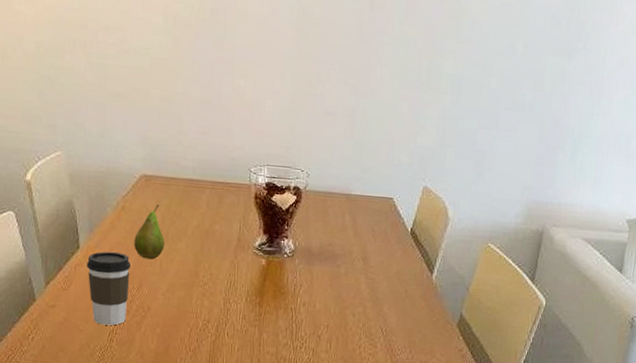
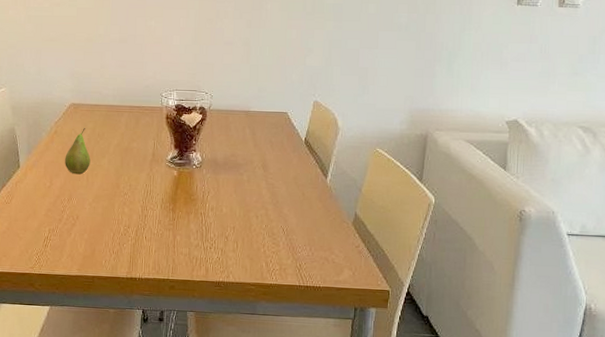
coffee cup: present [86,251,131,326] -> none [25,169,62,233]

